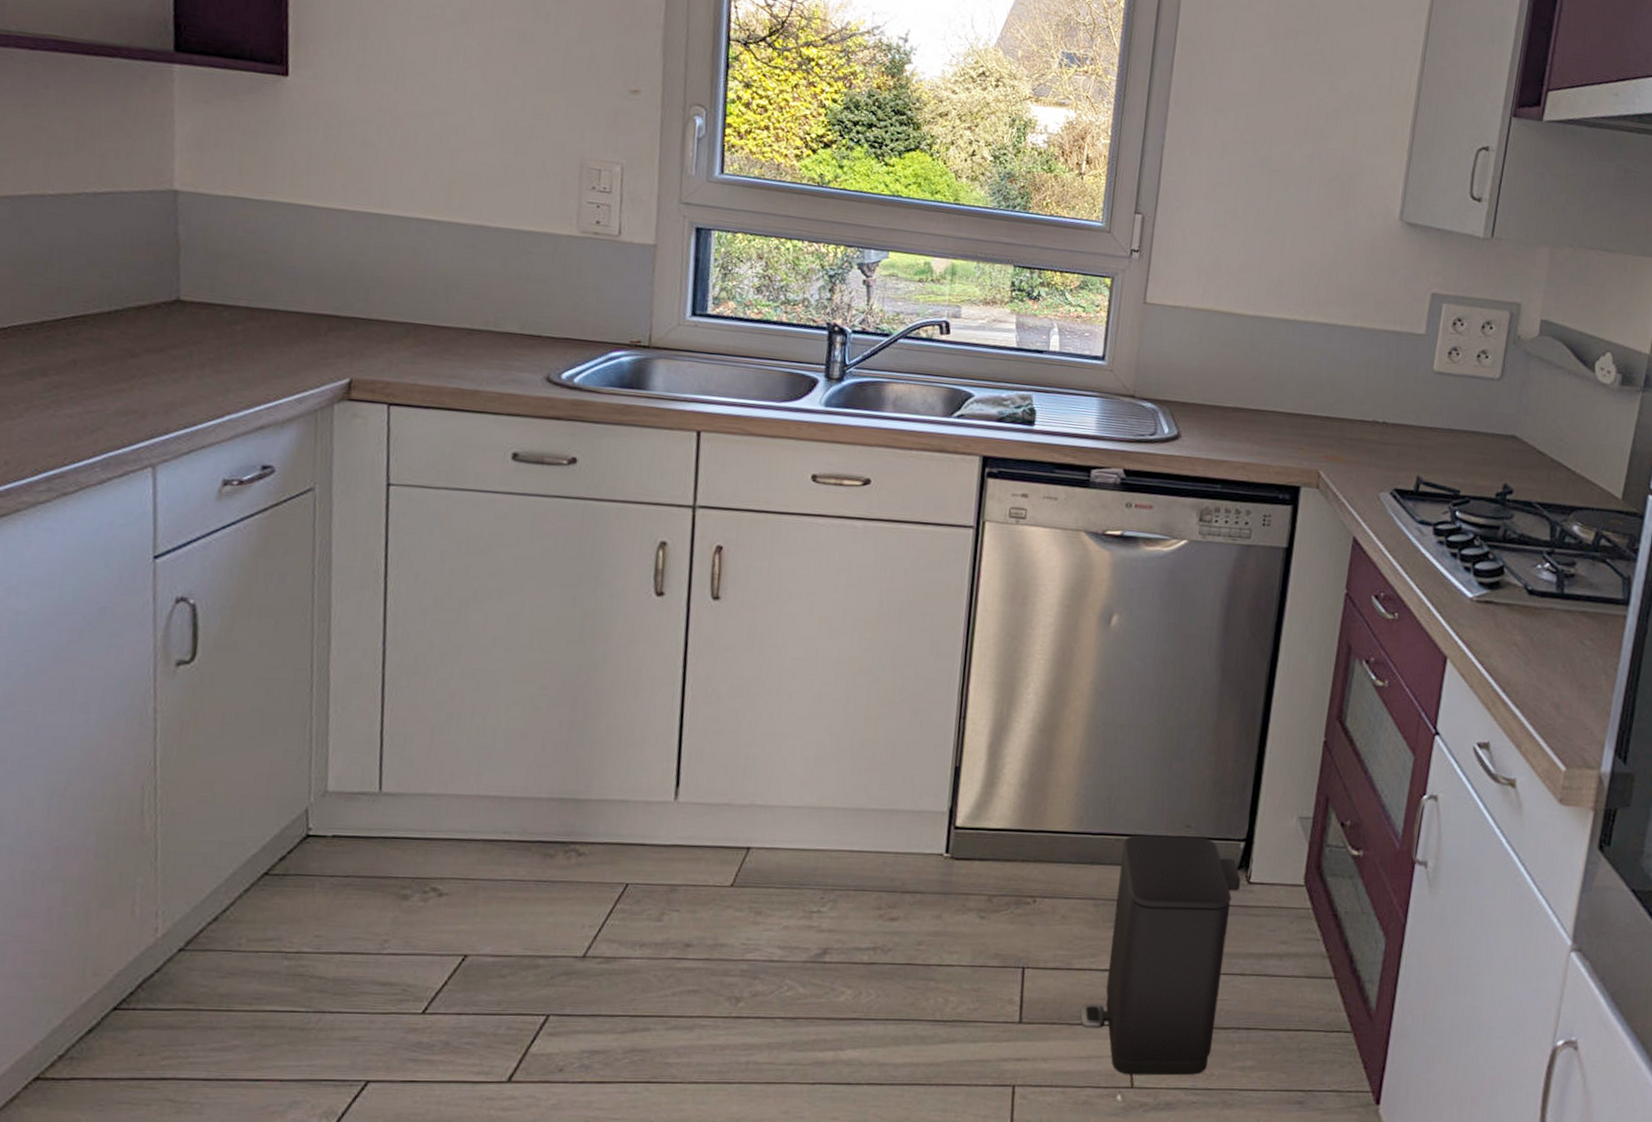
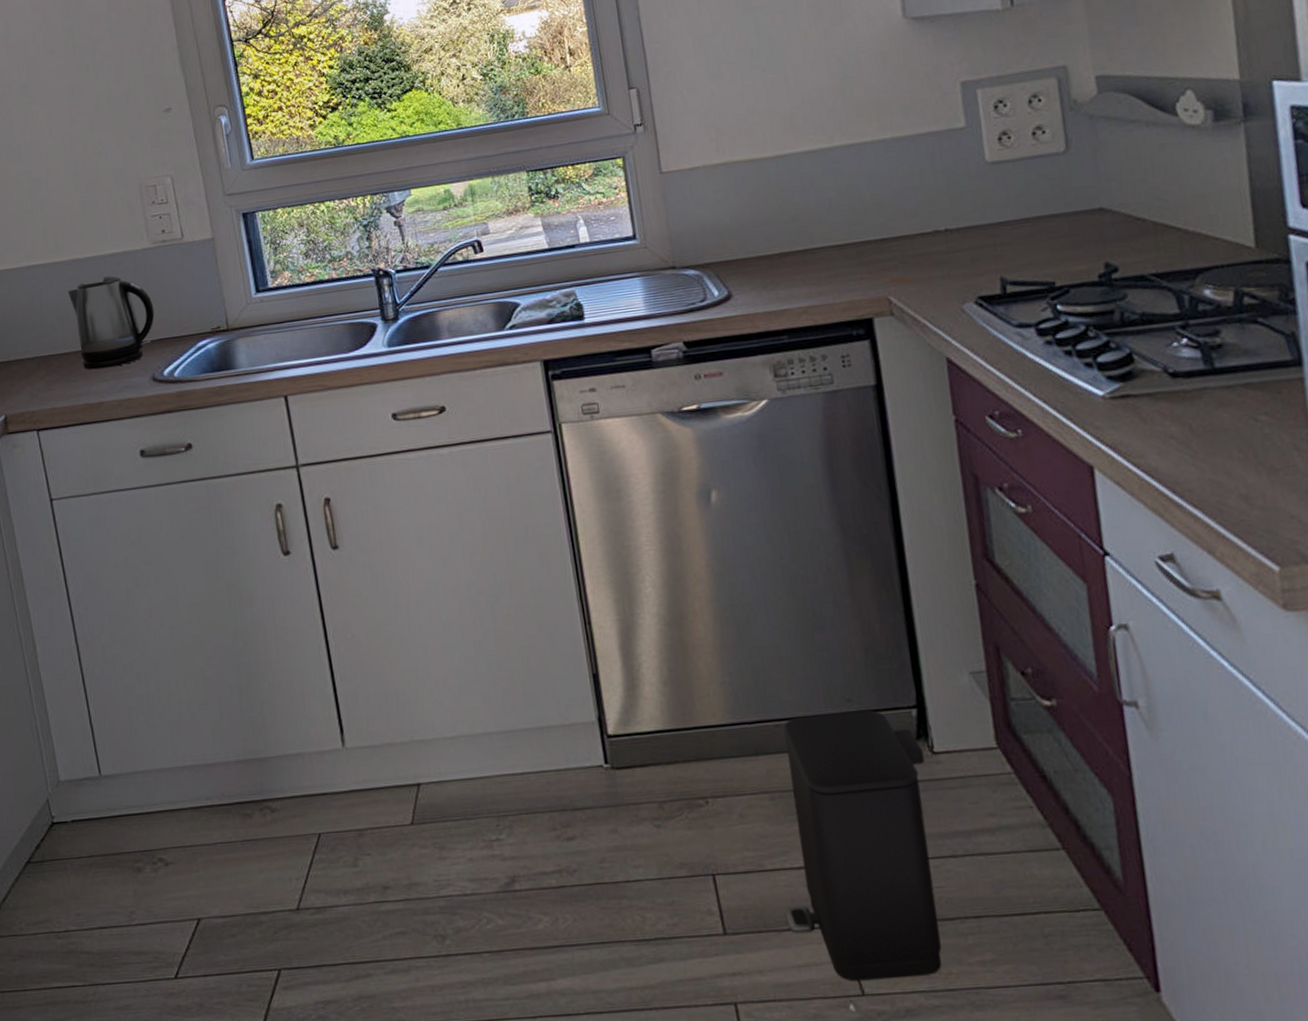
kettle: none [463,252,567,357] -> present [67,276,155,370]

